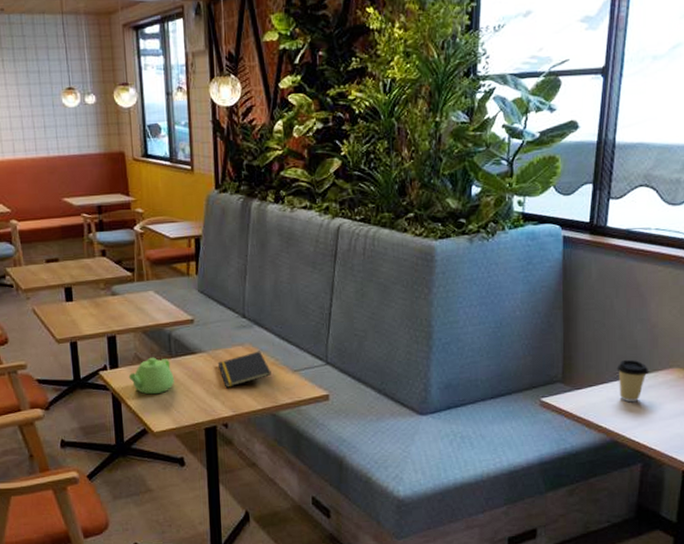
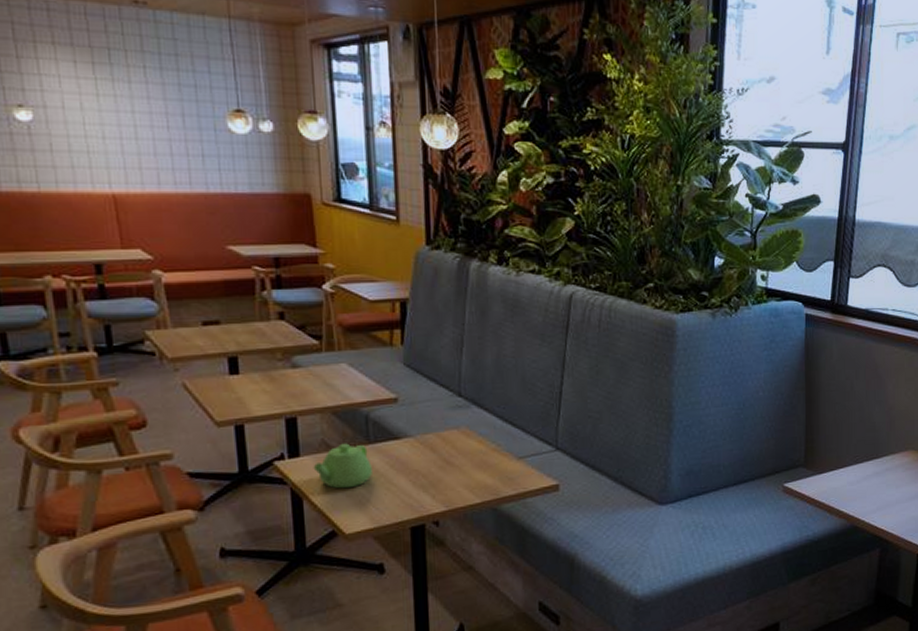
notepad: present [217,351,271,388] -> none [427,435,492,479]
coffee cup: present [616,359,649,403] -> none [856,442,887,486]

